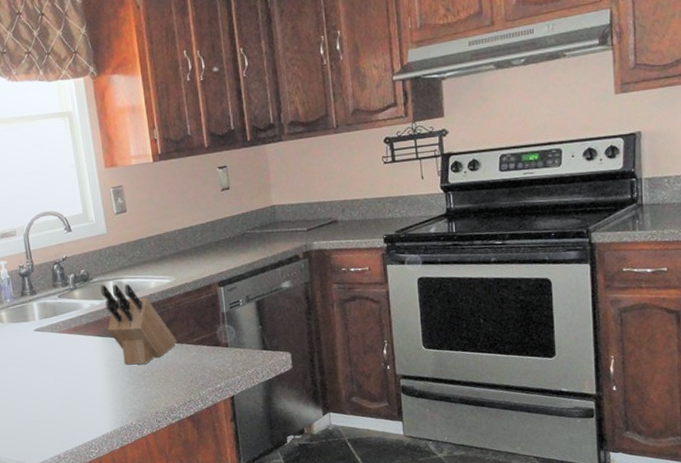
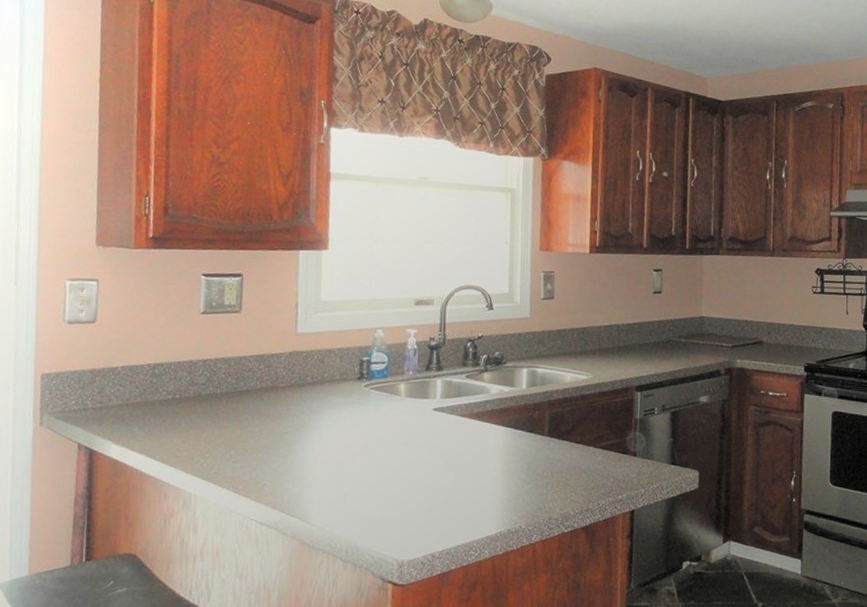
knife block: present [100,284,177,365] -> none [512,370,584,463]

